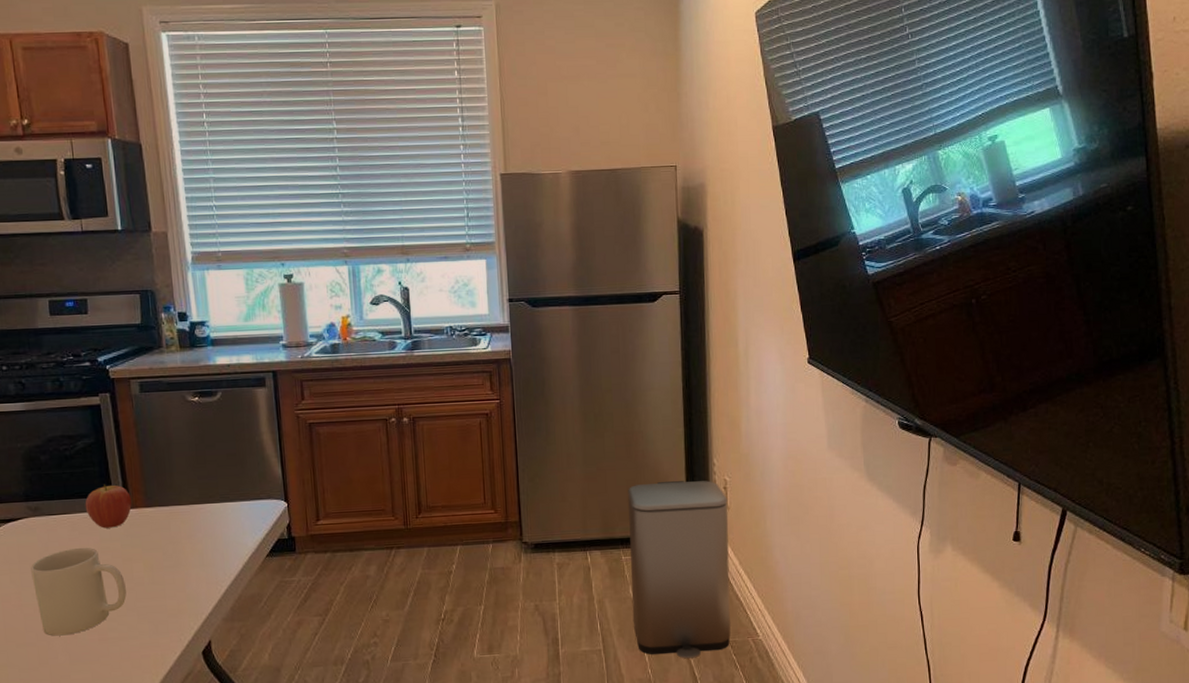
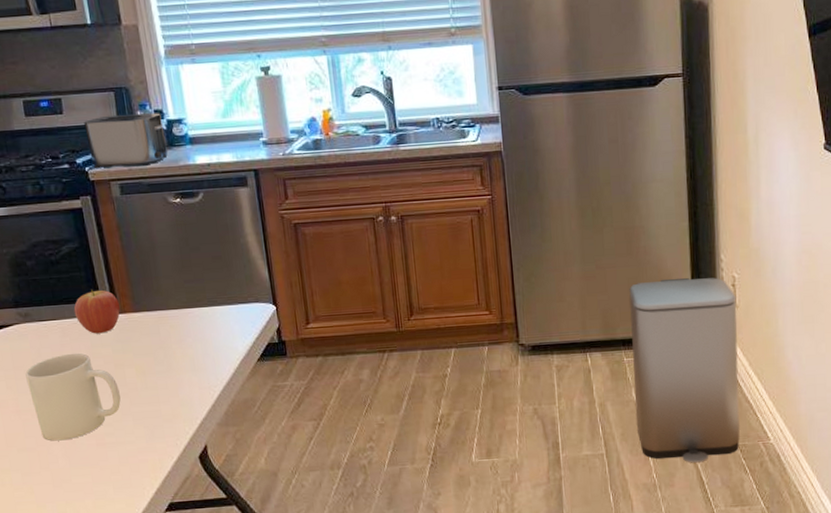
toaster: none [108,315,189,366] -> present [84,113,168,168]

